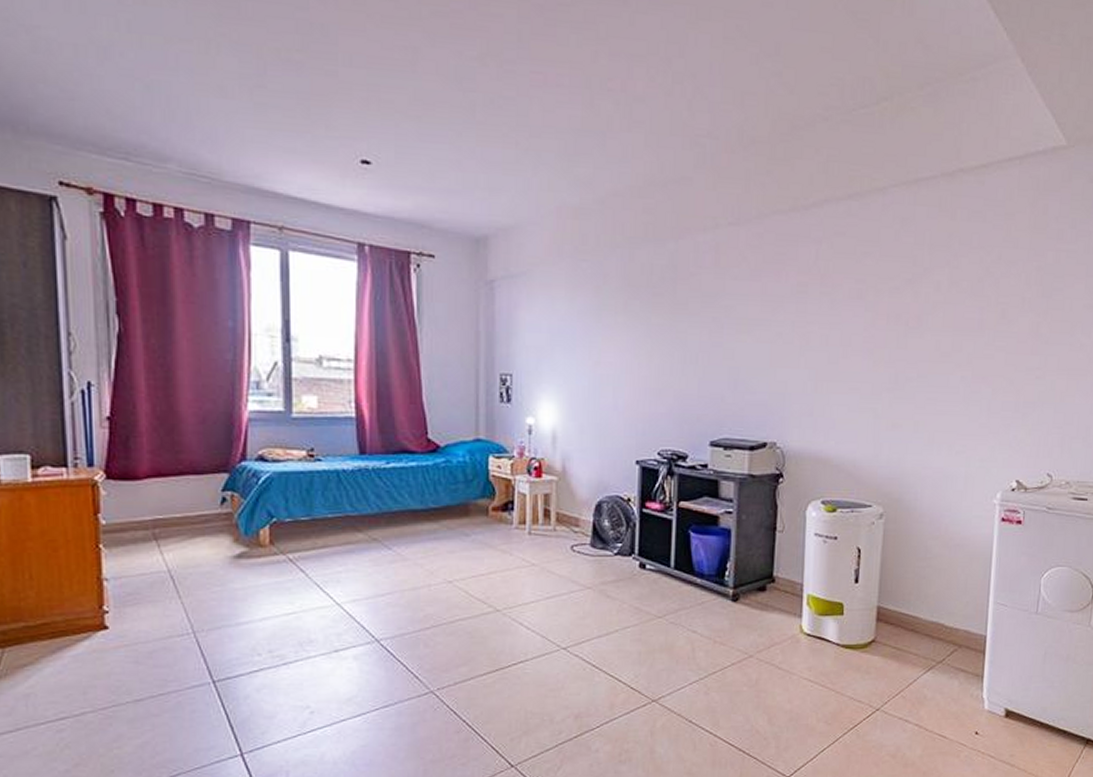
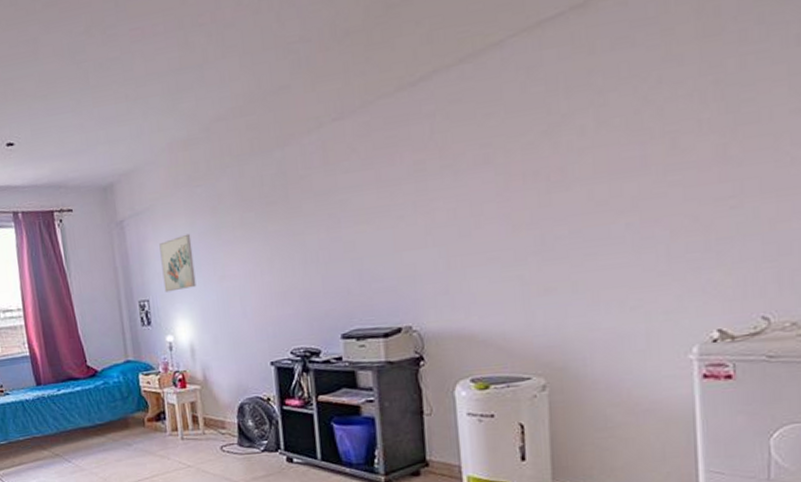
wall art: none [531,309,569,370] -> present [159,233,196,293]

